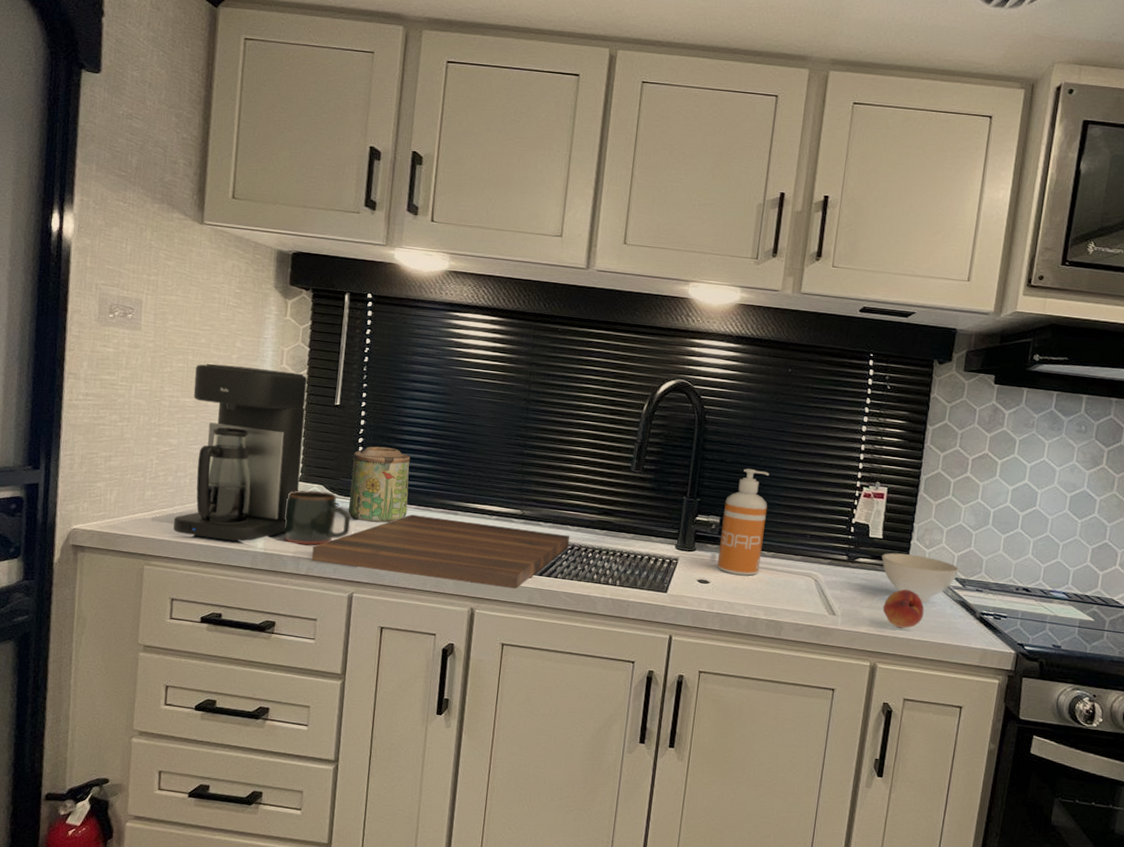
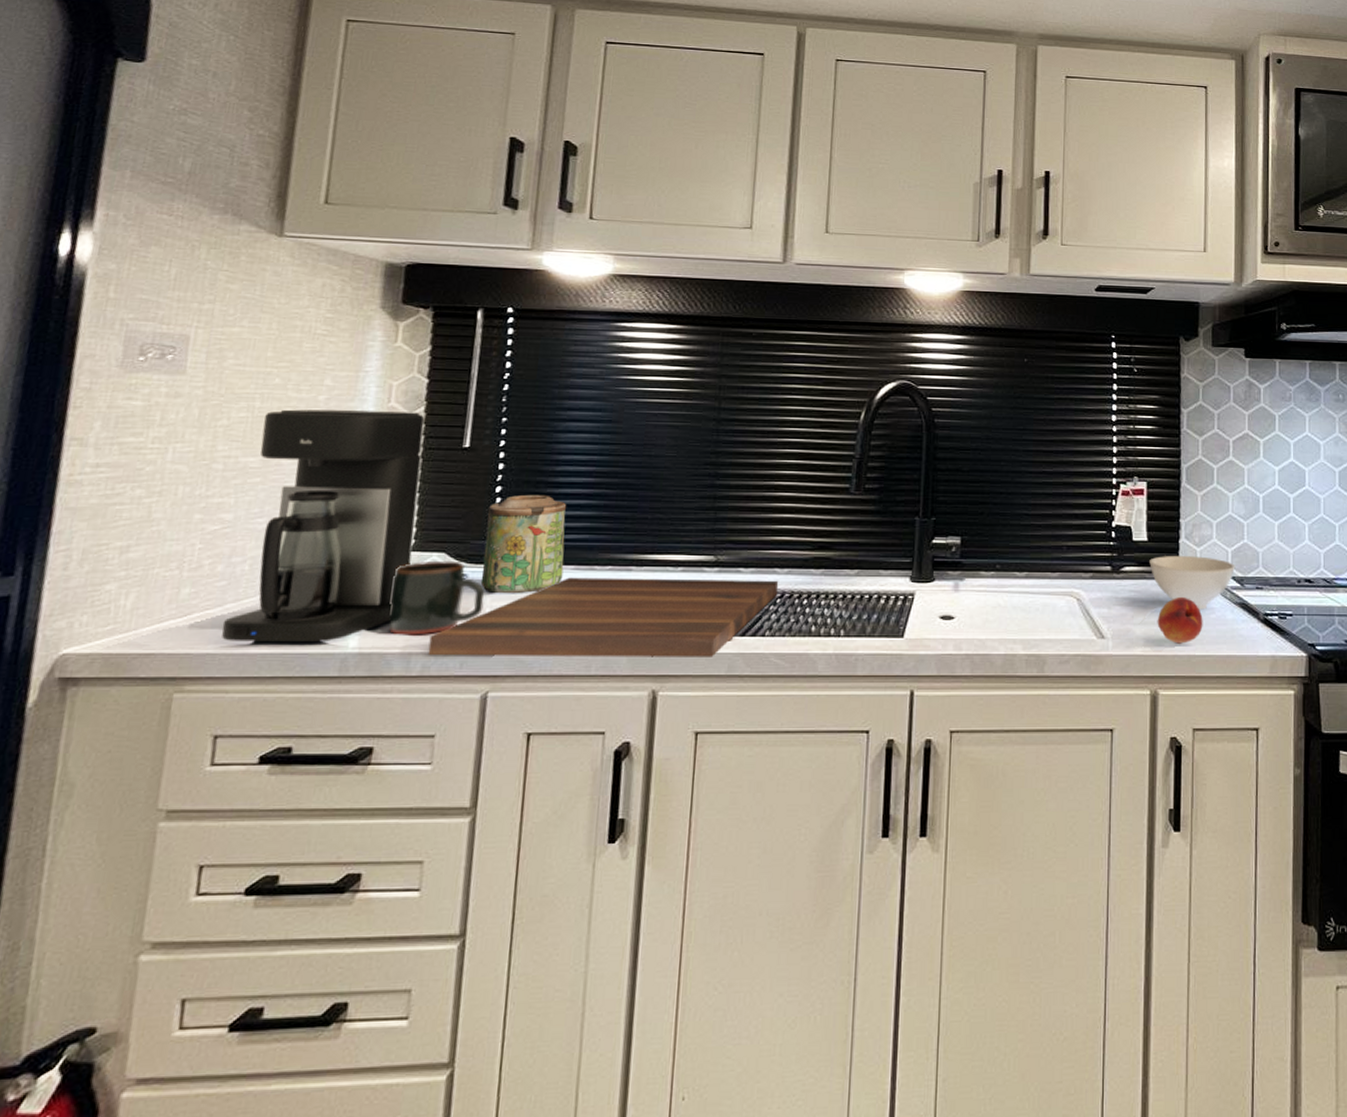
soap dispenser: present [716,468,770,576] -> none [961,476,1015,604]

